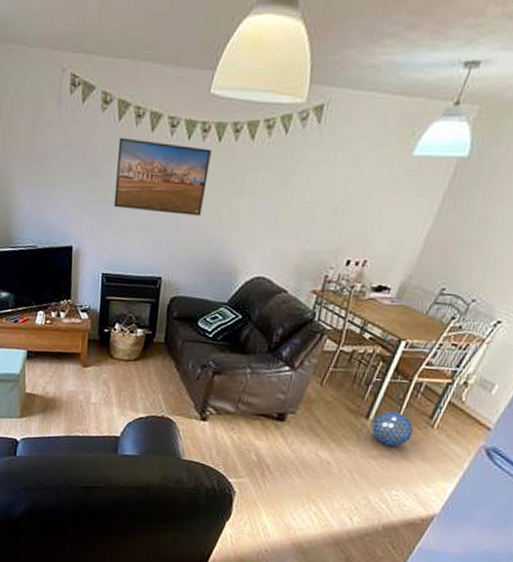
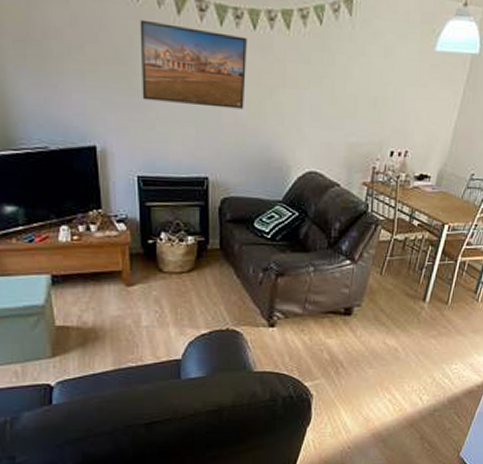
ball: present [372,411,414,447] -> none [429,292,463,324]

